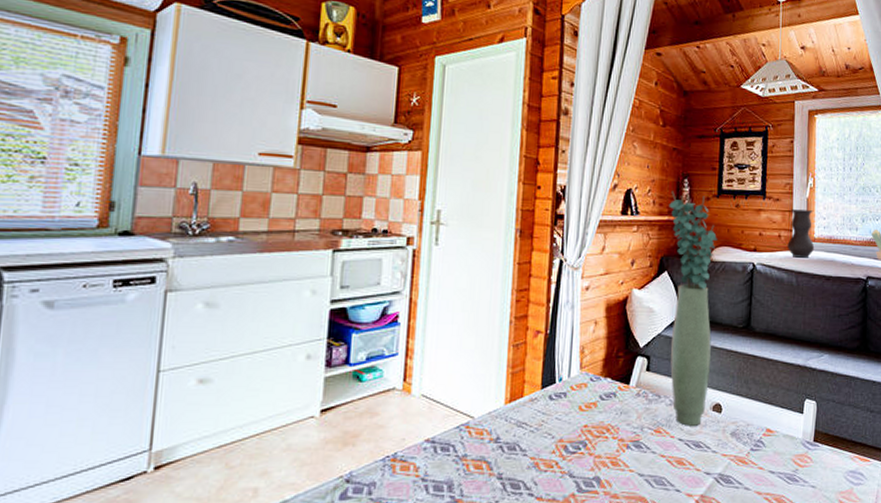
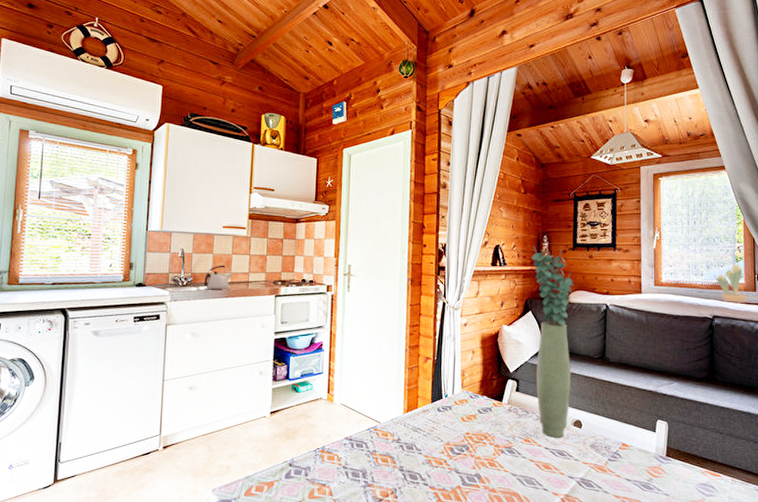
kettle: none [226,206,273,242] -> present [203,265,234,290]
vase: present [787,209,815,258] -> none [637,259,663,300]

